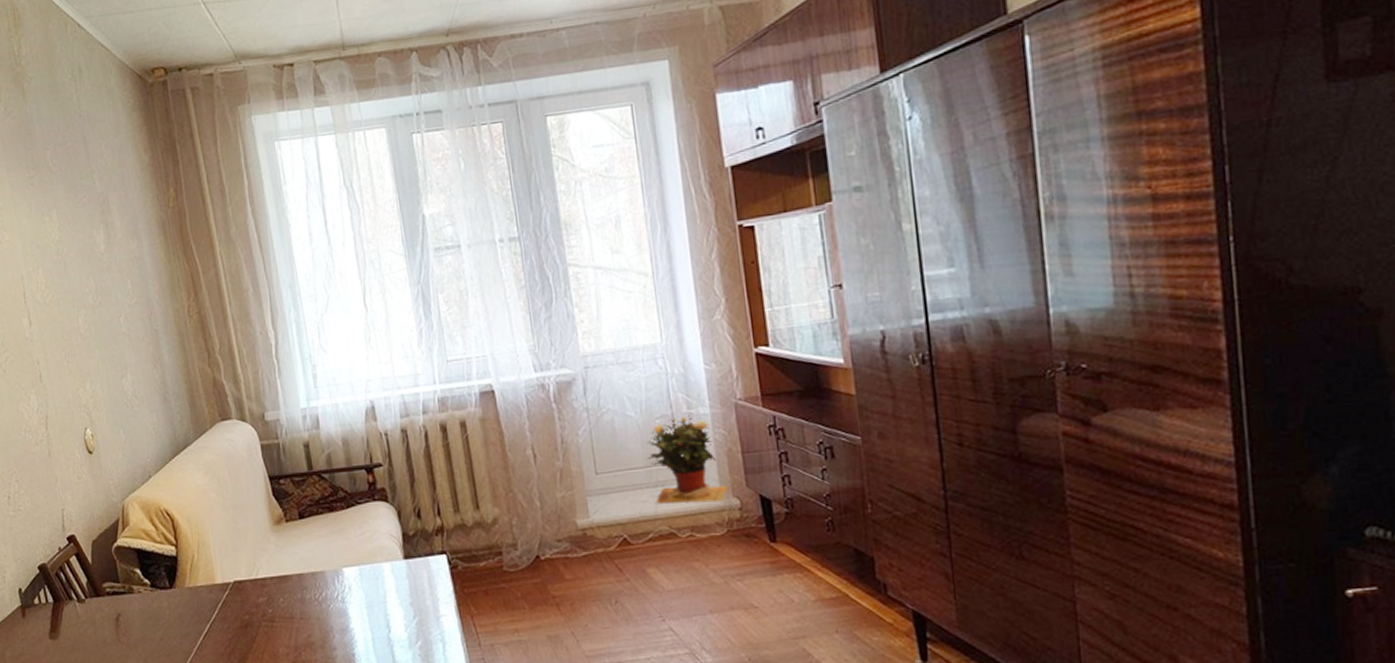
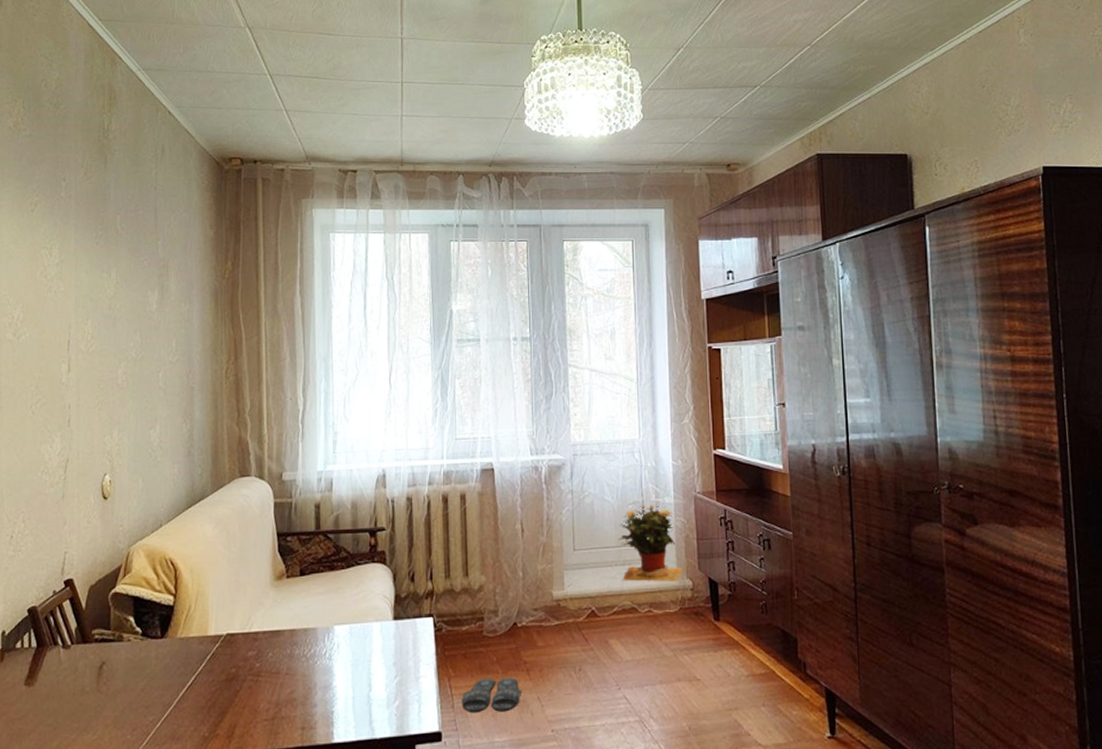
slippers: none [487,612,554,650] -> present [461,677,523,712]

